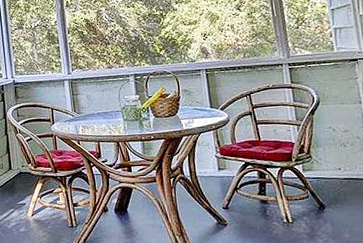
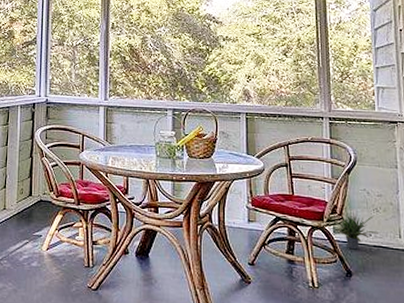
potted plant: none [301,145,348,184] -> present [332,206,378,250]

